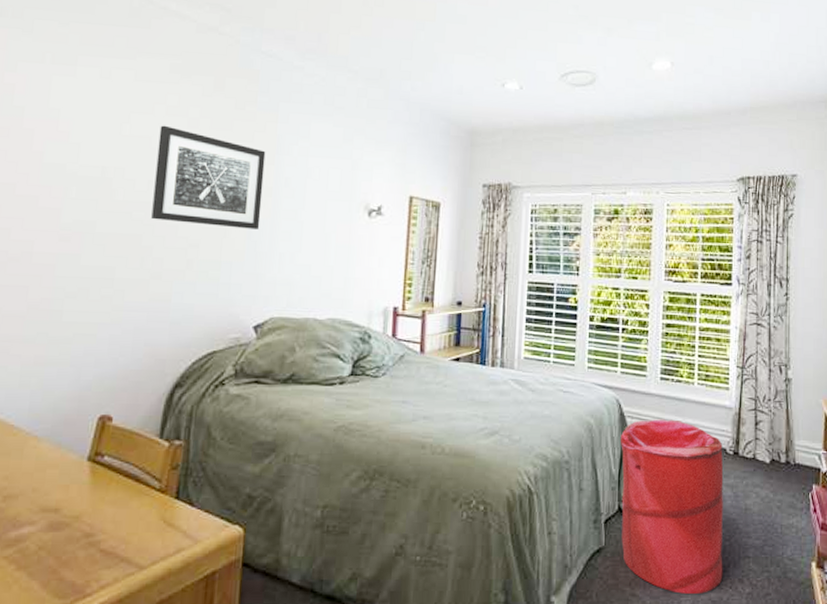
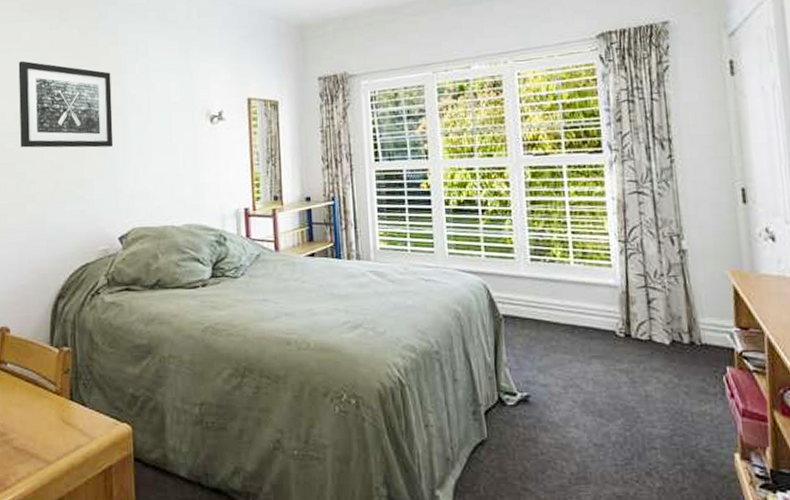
laundry hamper: present [621,419,724,594] -> none [493,302,627,488]

